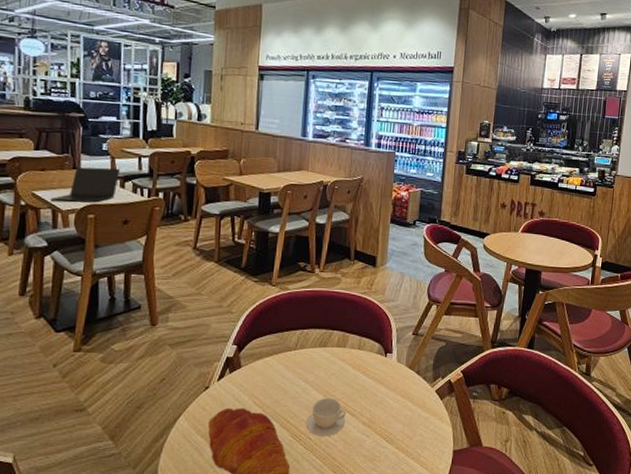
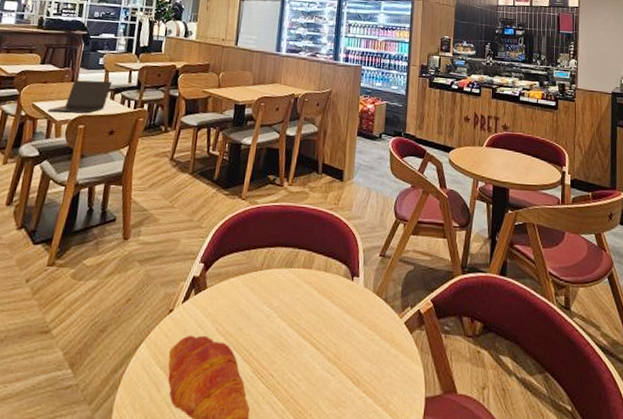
teacup: present [306,397,346,437] -> none [269,326,311,374]

